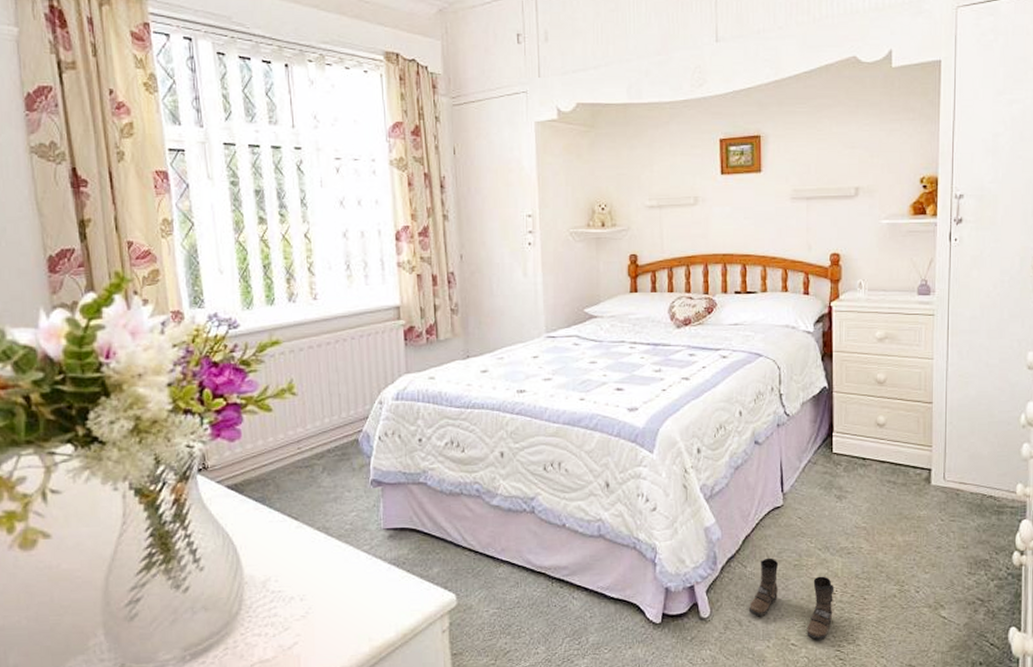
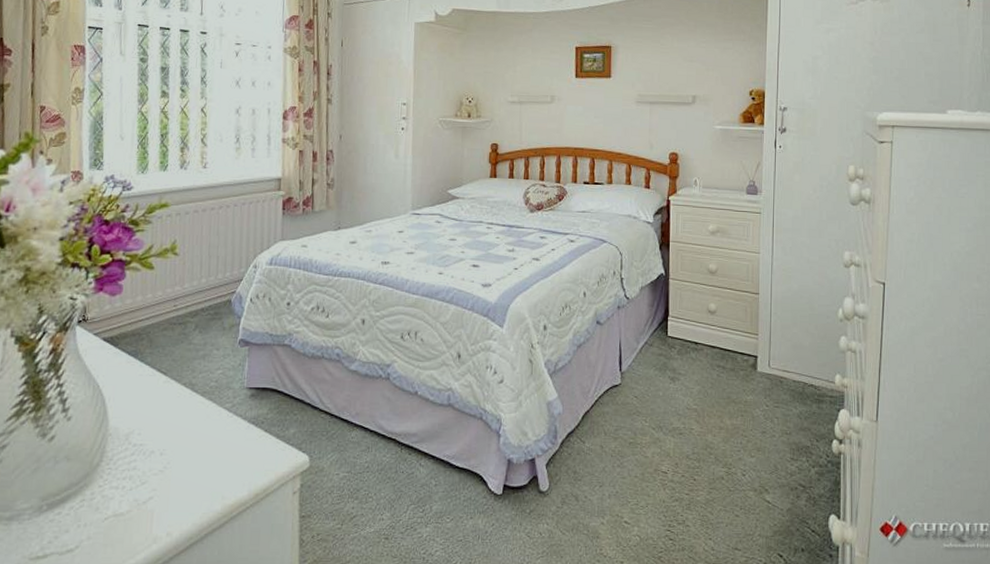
boots: present [748,557,835,640] -> none [585,434,667,519]

